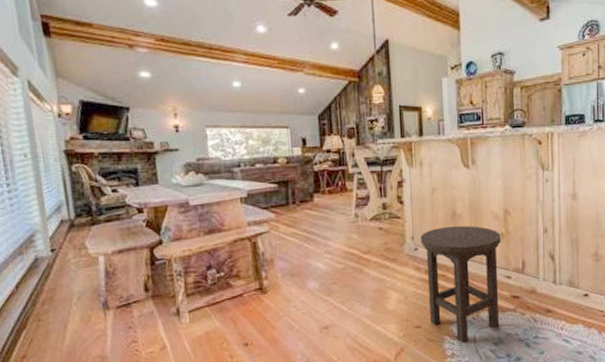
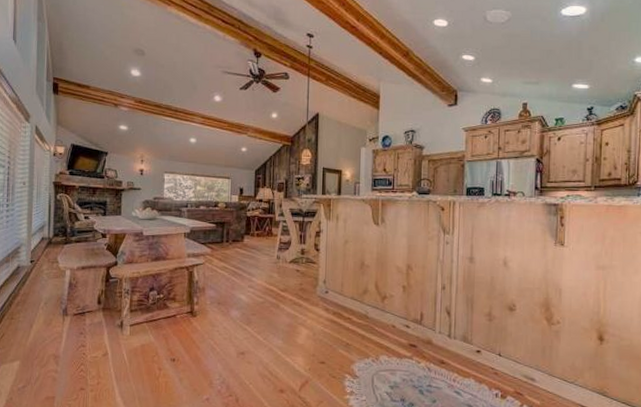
stool: present [420,225,501,342] -> none [331,274,403,382]

